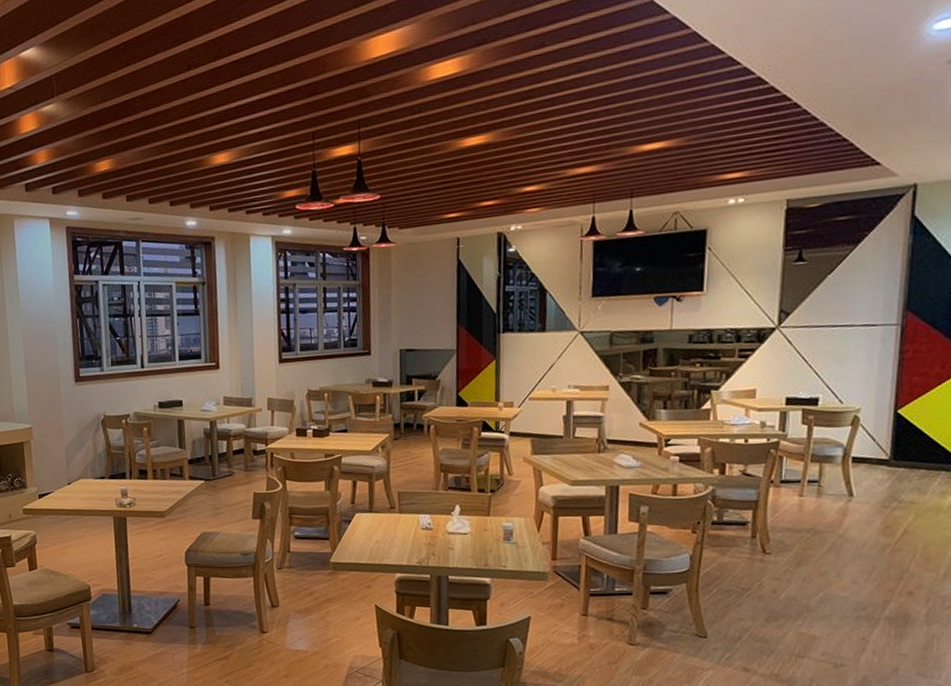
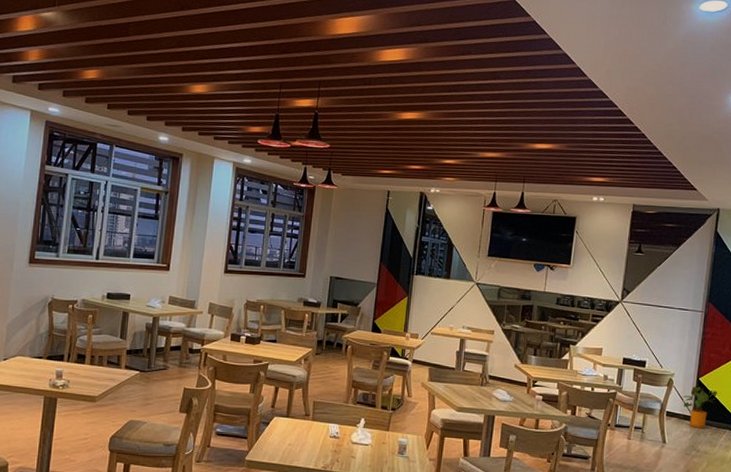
house plant: none [874,421,927,474] -> present [682,386,718,429]

